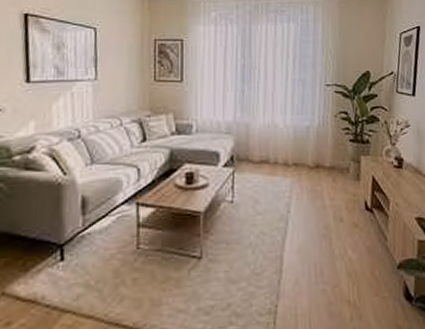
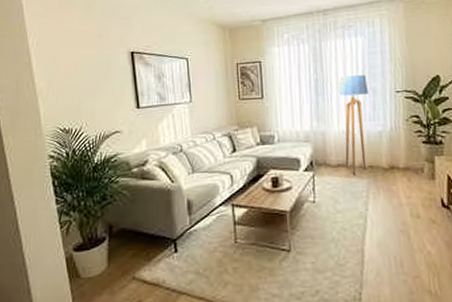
floor lamp: none [265,64,298,173] -> present [337,75,368,175]

